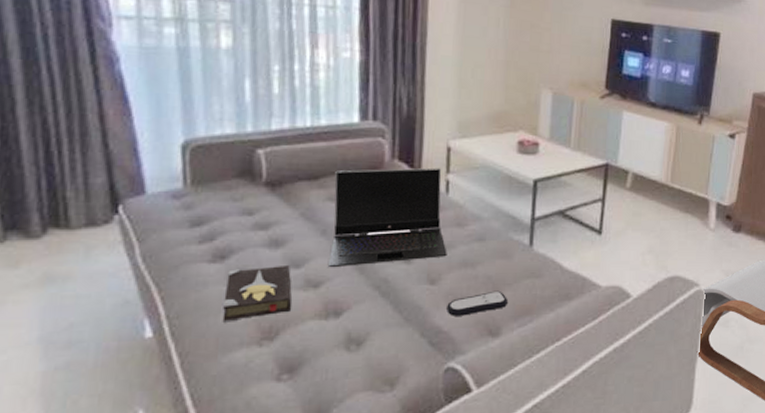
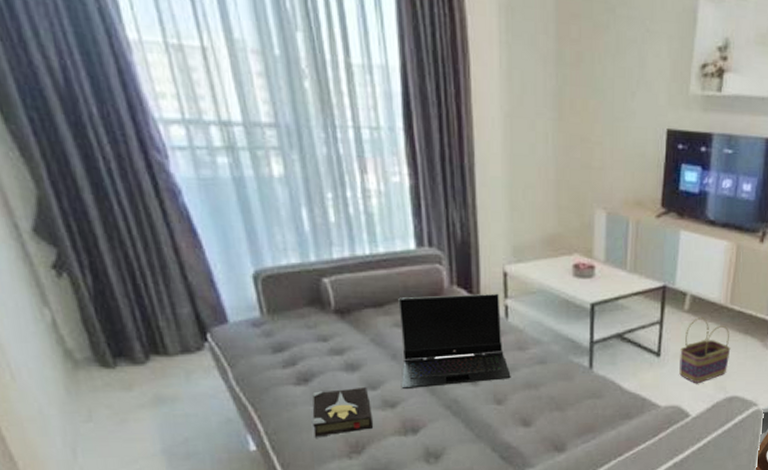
remote control: present [447,290,509,316] -> none [514,410,572,433]
basket: none [621,195,672,262] -> present [679,317,731,383]

